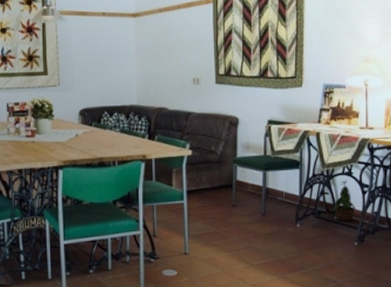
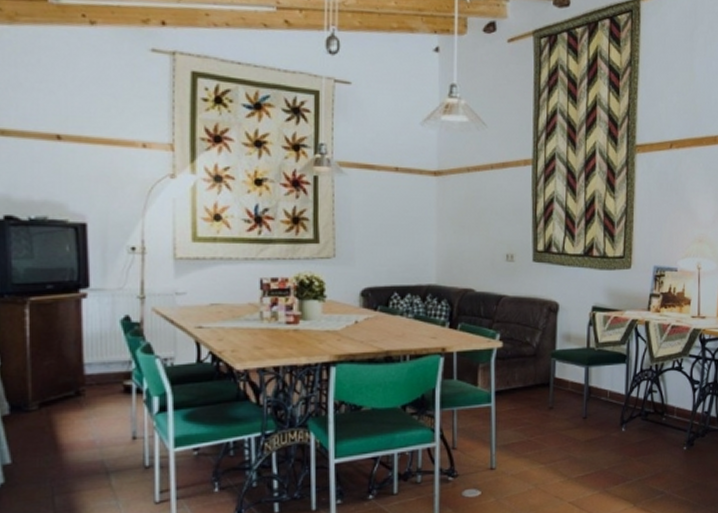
potted plant: present [332,180,357,221] -> none [661,376,687,423]

